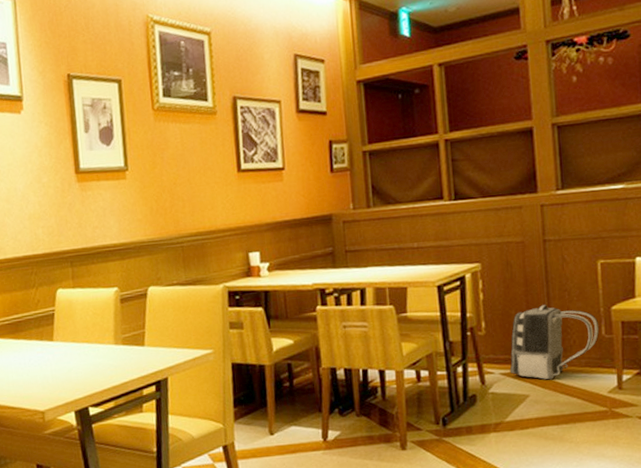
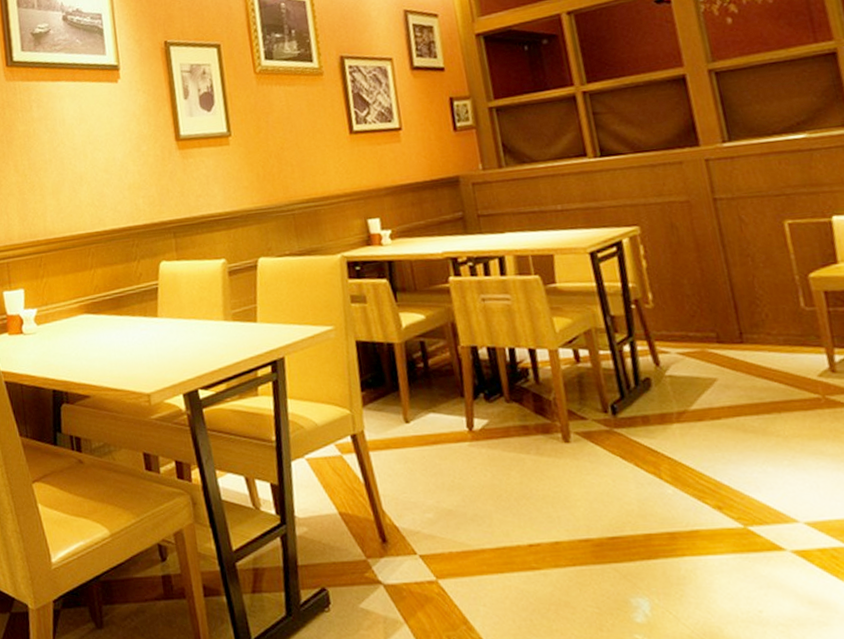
backpack: present [509,305,600,380] -> none [686,272,797,361]

